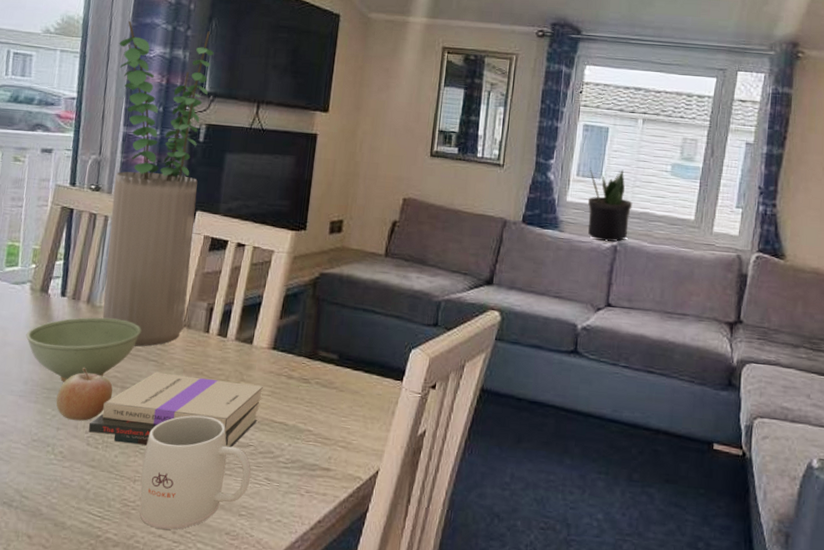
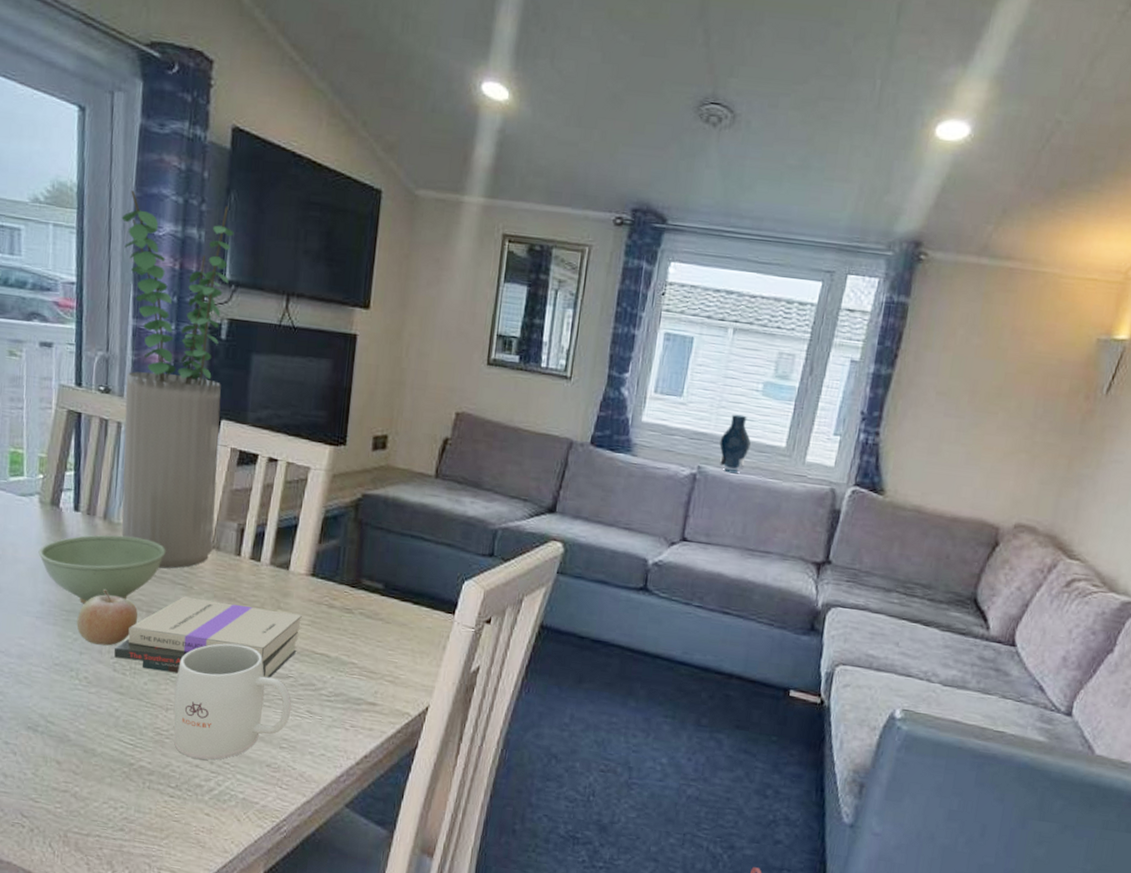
planter: present [587,168,633,242] -> none [664,384,717,469]
vase: none [636,192,664,245] -> present [719,414,752,474]

